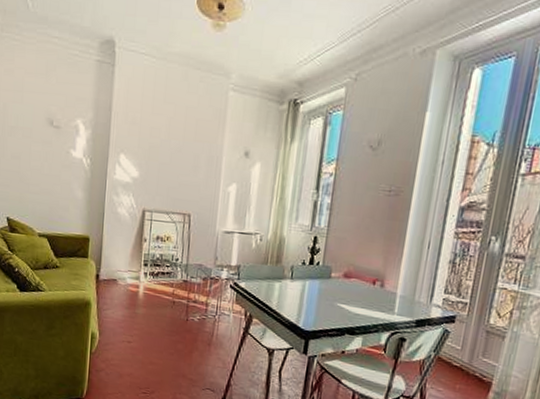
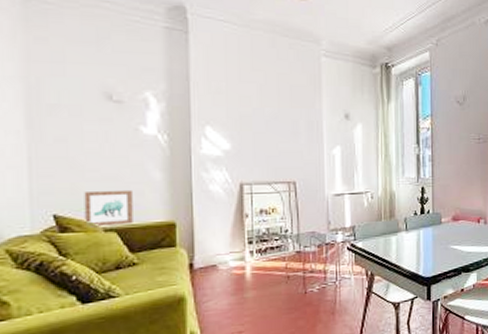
wall art: none [27,202,61,233] -> present [84,189,133,227]

